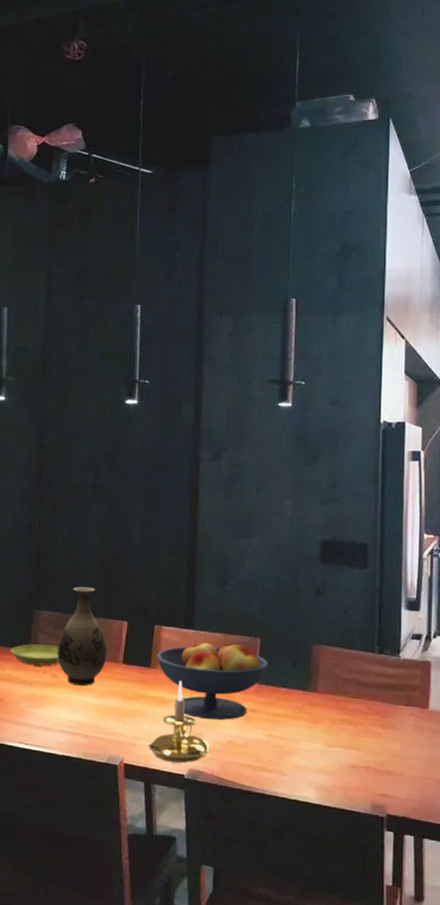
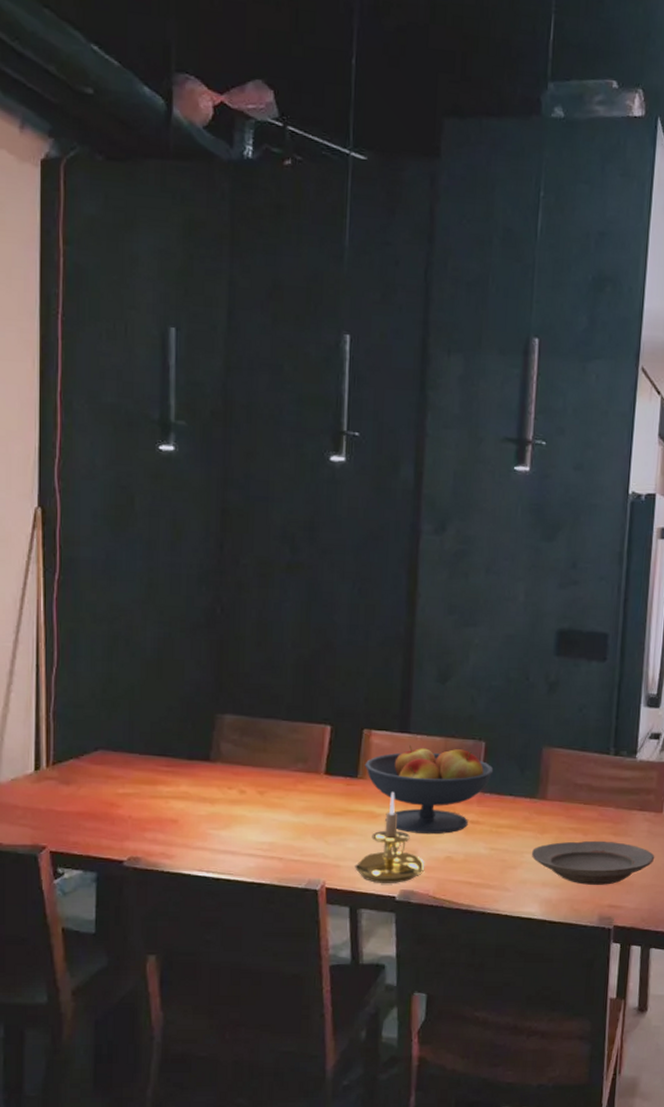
saucer: present [11,644,60,666] -> none [187,754,248,781]
vase: present [58,587,107,686] -> none [245,685,306,802]
plate: none [305,731,423,775] -> present [531,840,655,885]

